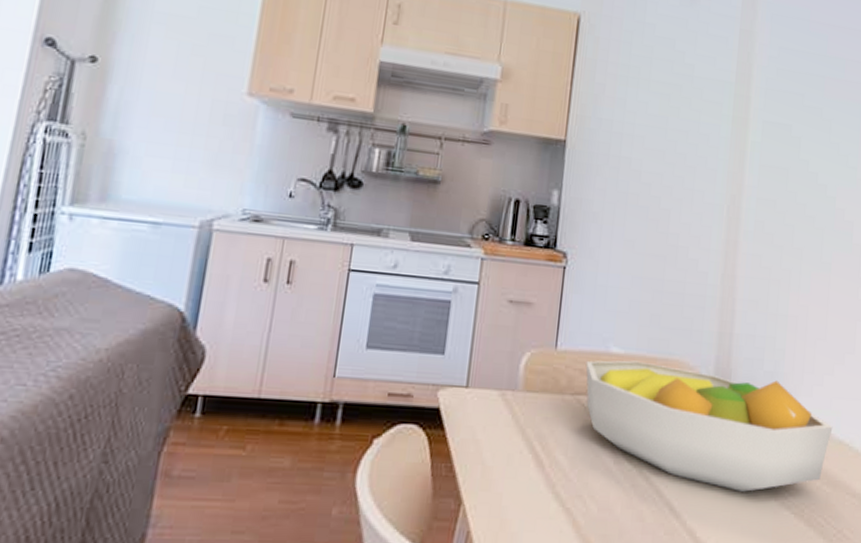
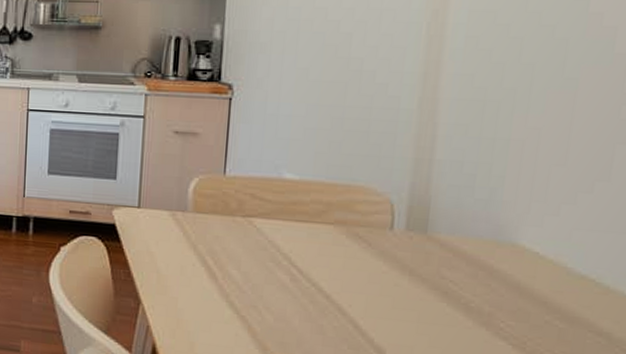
fruit bowl: present [585,360,833,492] -> none [256,186,572,318]

